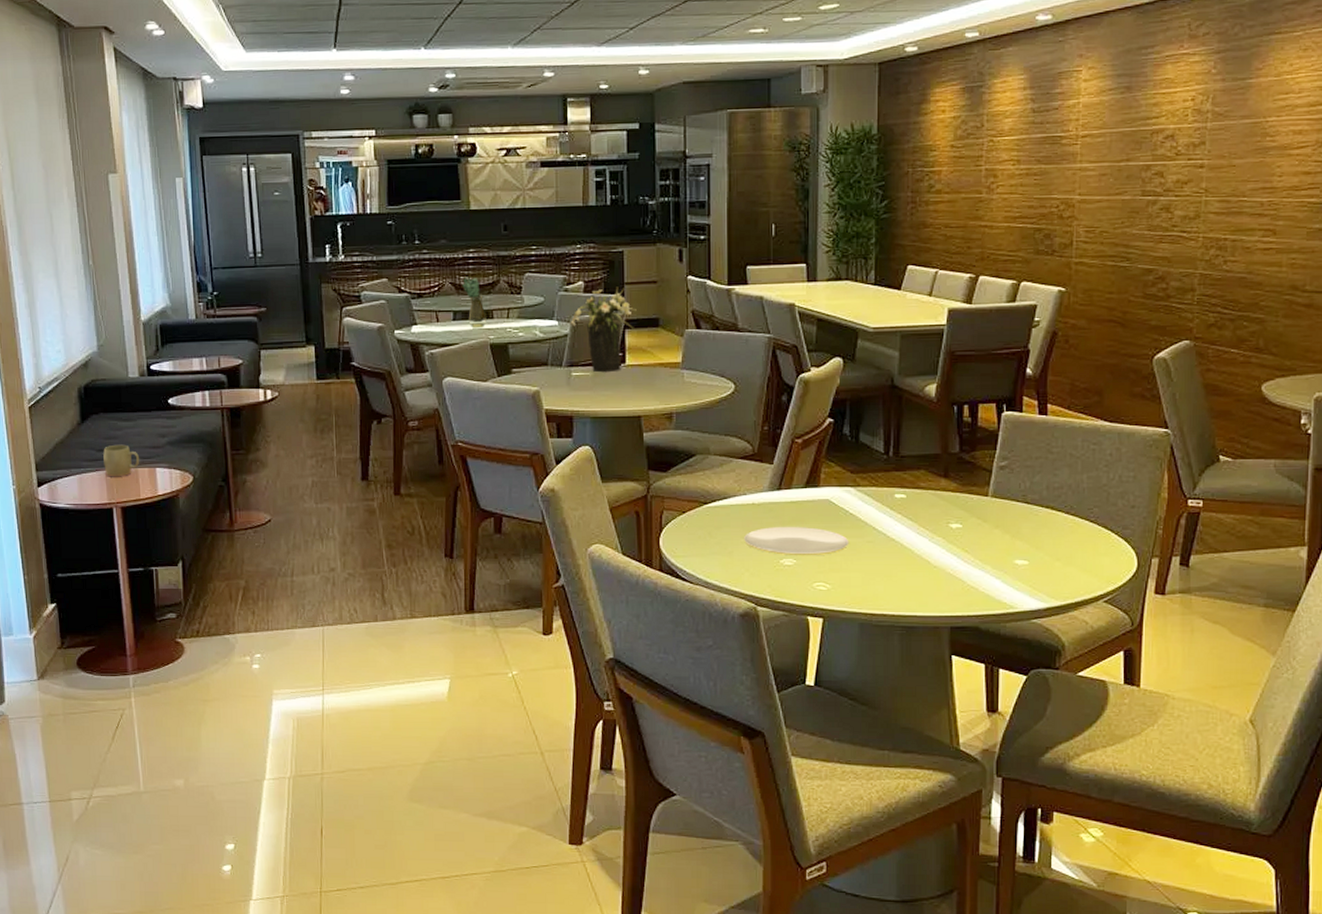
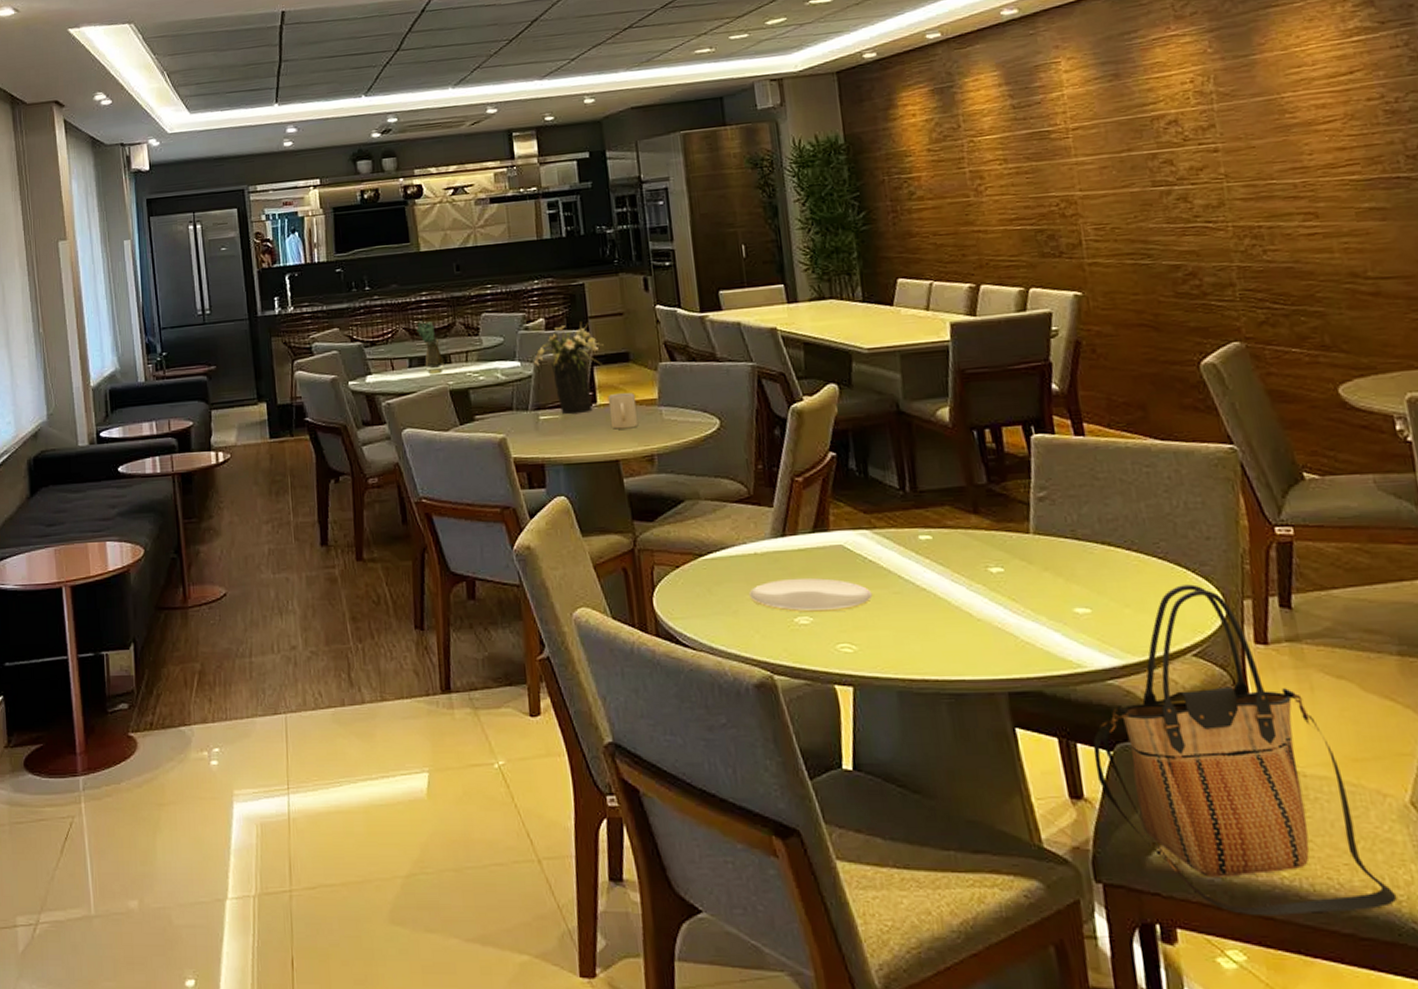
mug: present [103,444,140,477] -> none [52,518,90,554]
cup: none [636,356,662,388] -> present [608,393,639,430]
tote bag: none [1011,544,1225,804] -> present [1093,584,1397,917]

